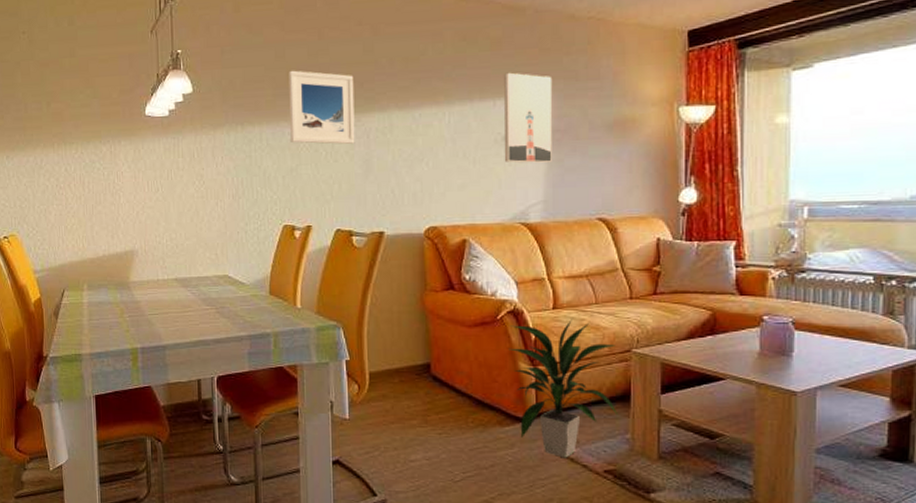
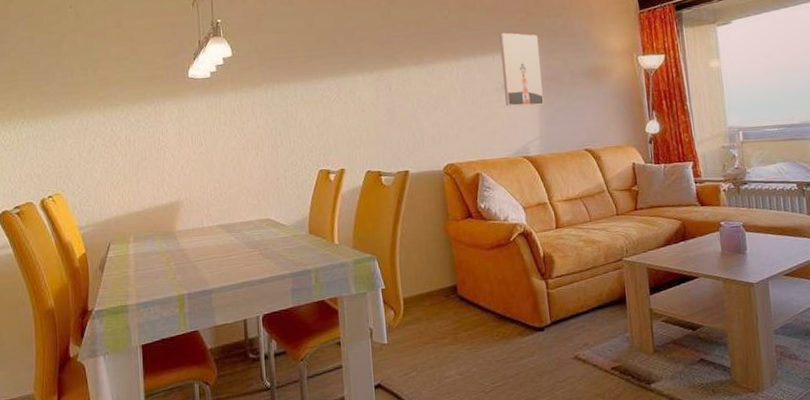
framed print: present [289,70,355,144] -> none [318,35,379,97]
indoor plant: present [508,319,617,458] -> none [521,236,617,360]

